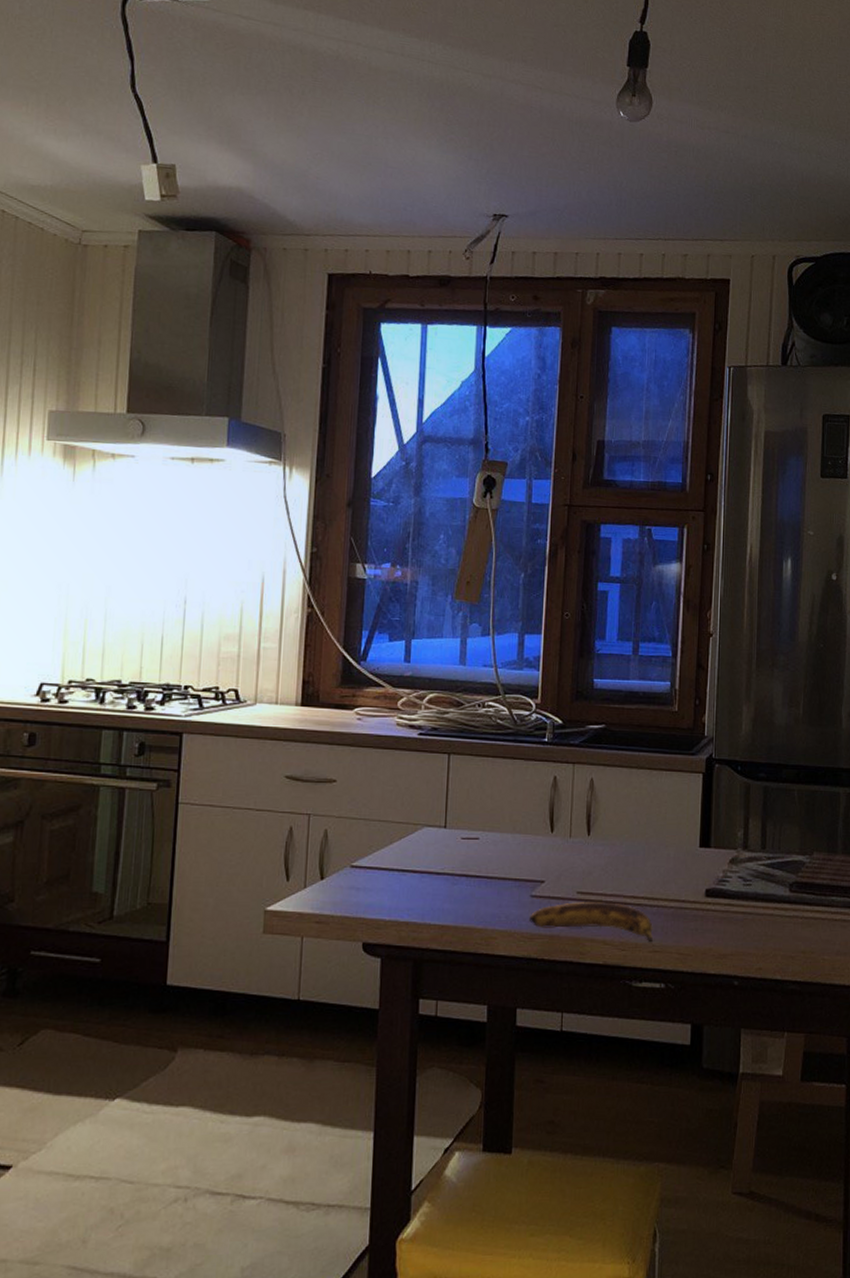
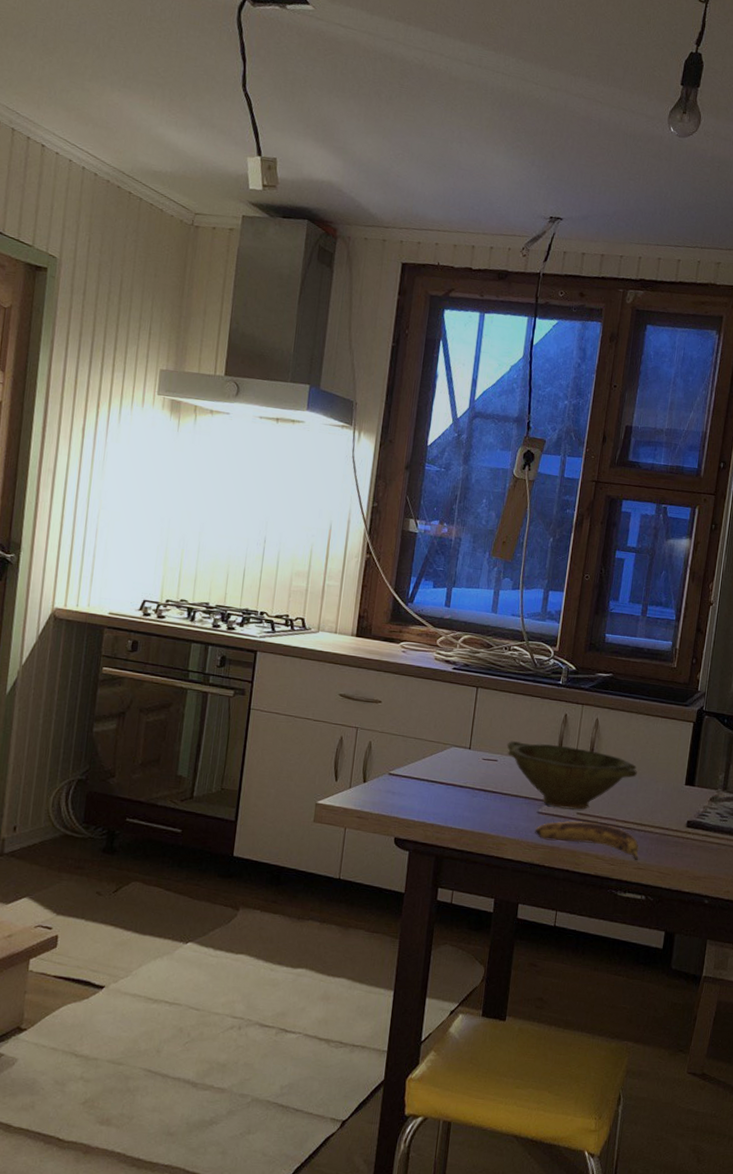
bowl: none [488,813,643,888] -> present [506,741,637,810]

